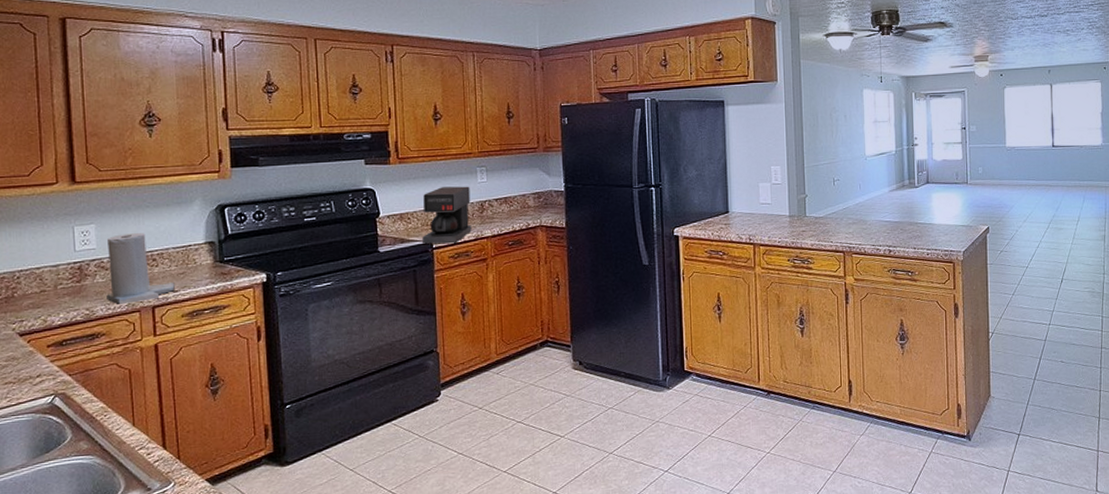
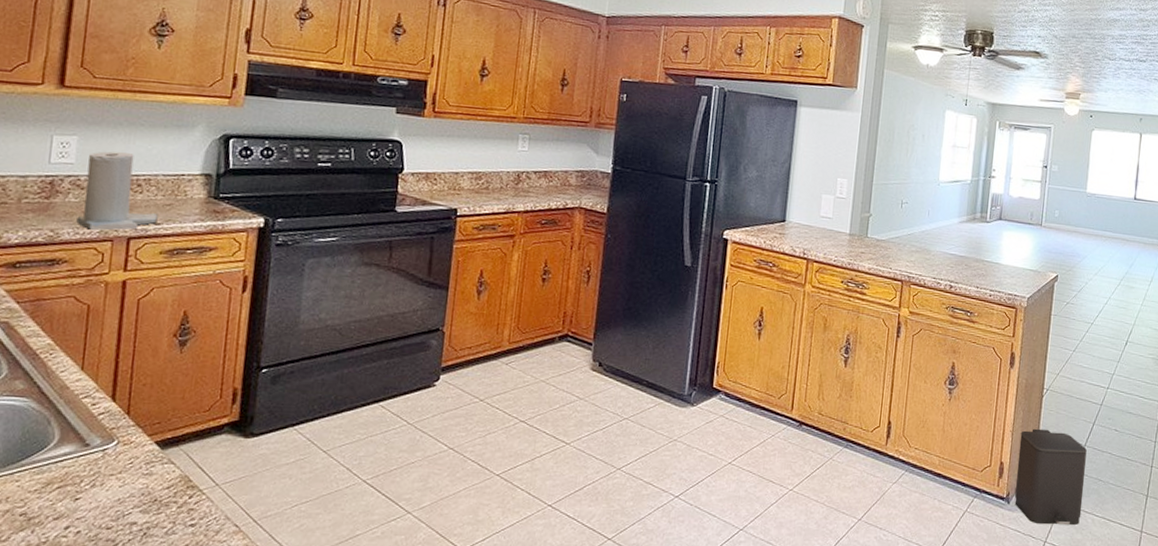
coffee maker: present [422,186,472,245] -> none [446,150,508,215]
pedal bin: none [973,369,1039,455] -> present [1014,428,1087,526]

